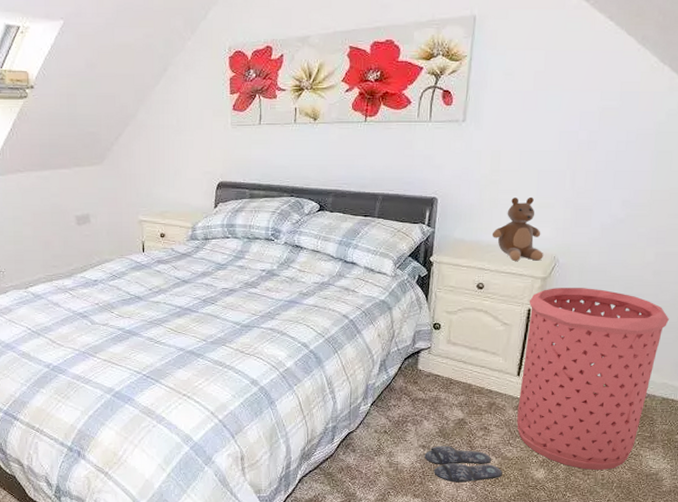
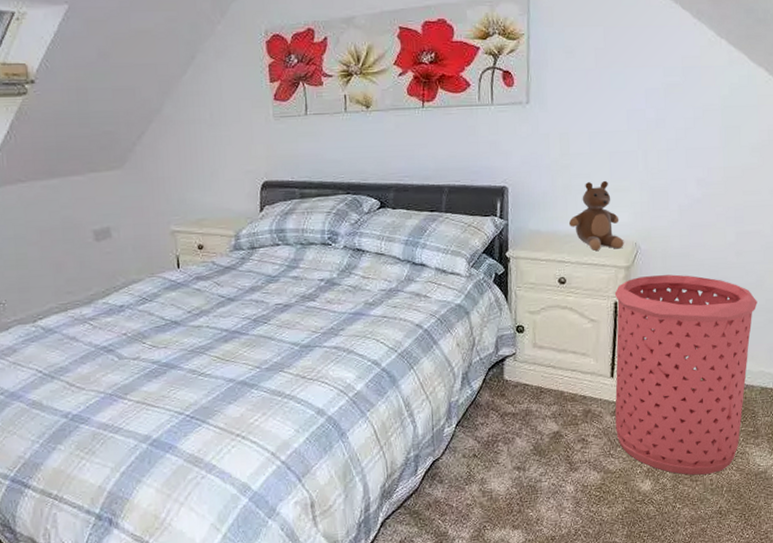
slippers: present [424,446,503,483] -> none [520,464,607,506]

